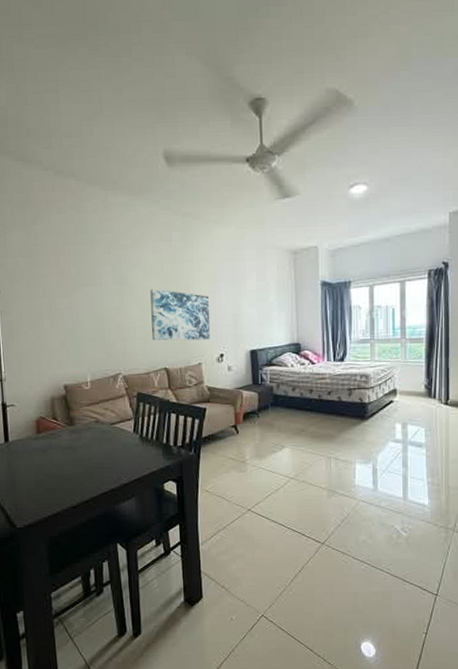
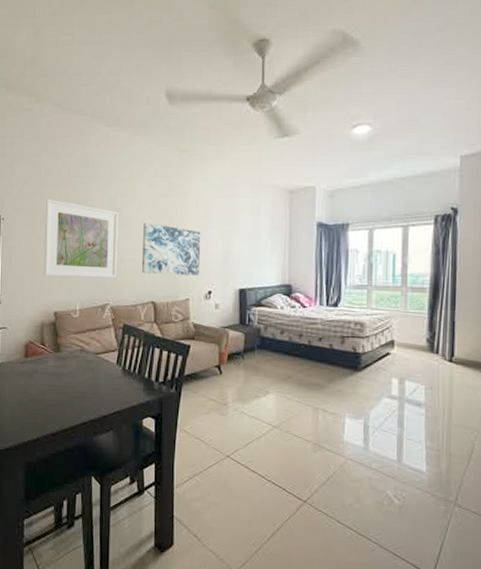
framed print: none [45,269,126,350] -> present [43,198,119,278]

